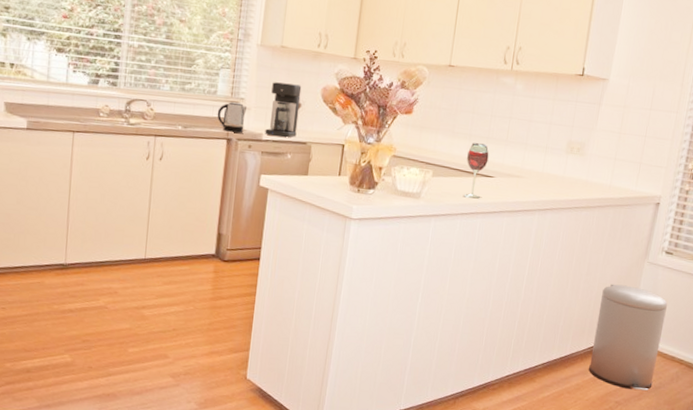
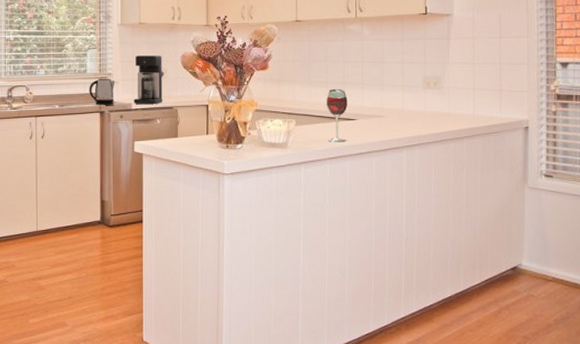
pedal bin: present [589,284,668,392] -> none [486,213,559,323]

